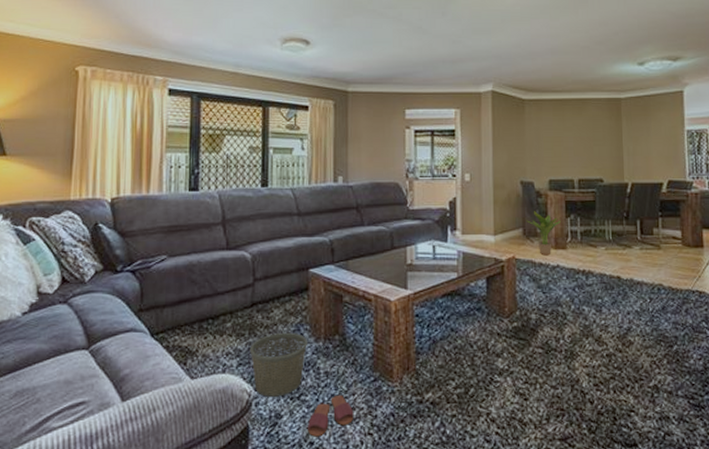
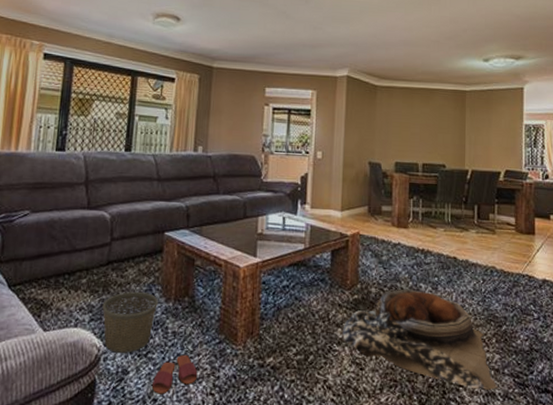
dog bed: none [501,313,672,414] -> present [340,289,498,390]
potted plant: present [525,211,561,256] -> none [371,191,404,234]

